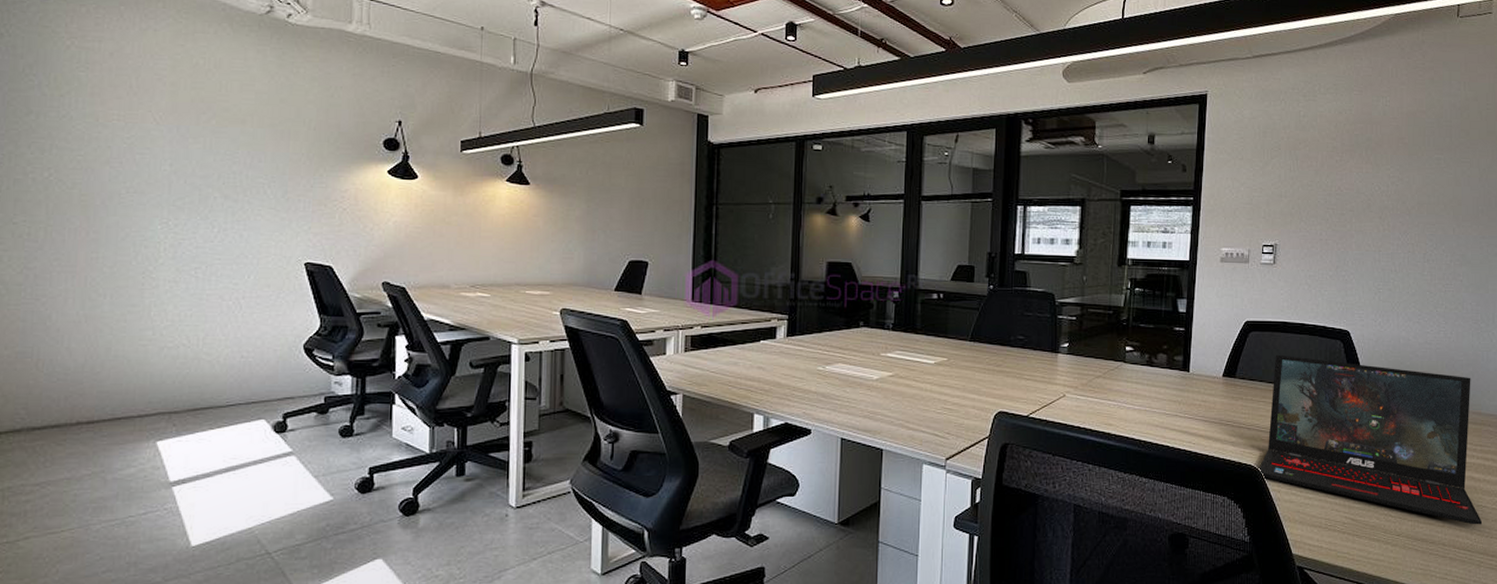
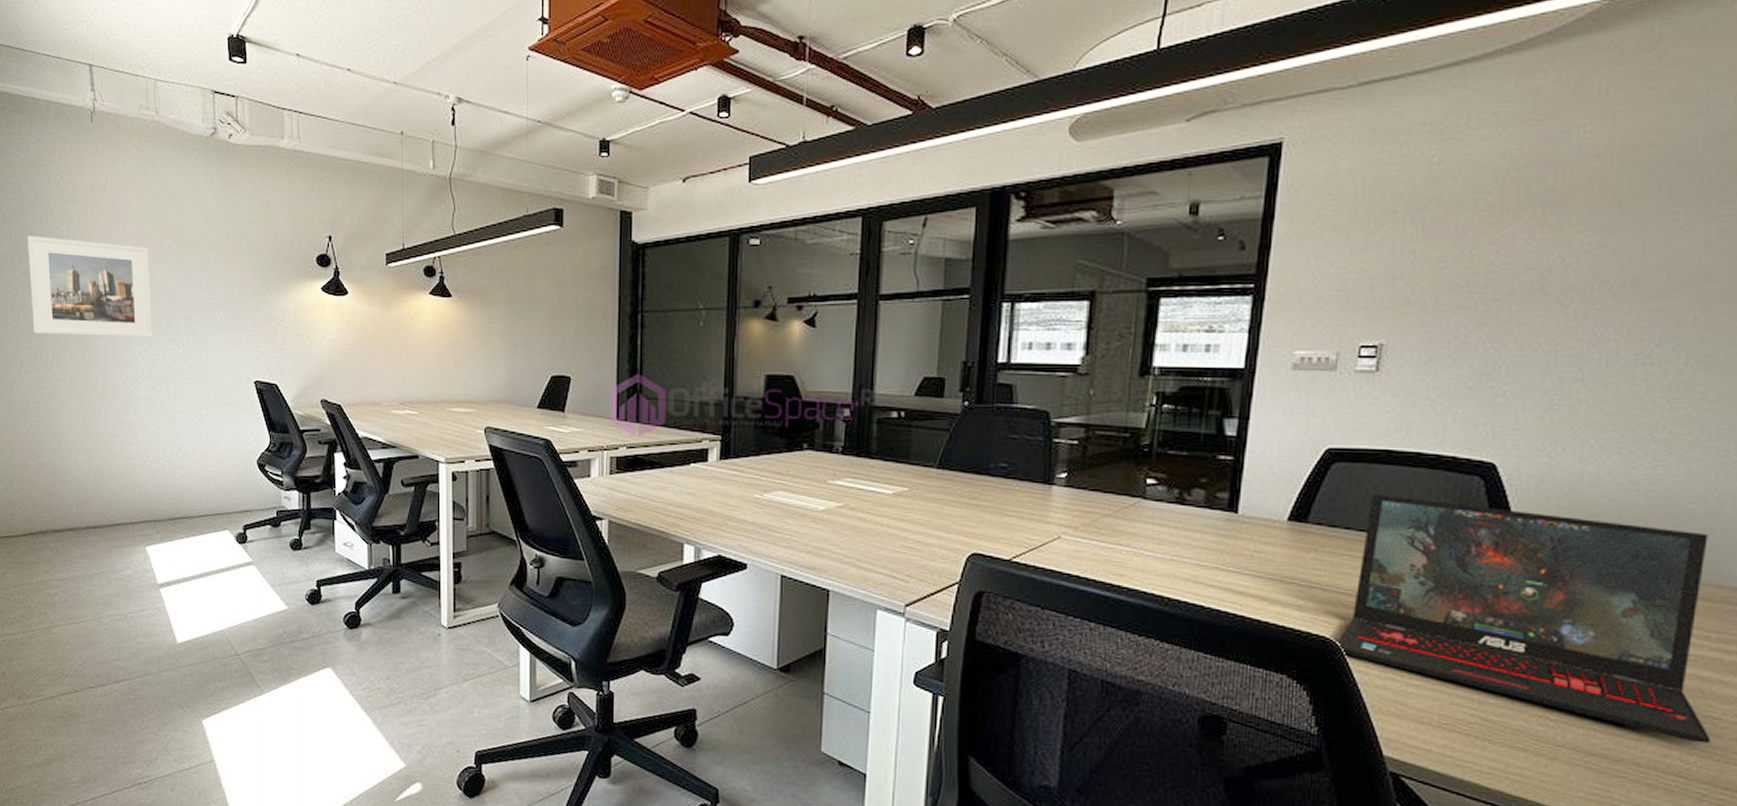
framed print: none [19,101,182,216] -> present [27,236,153,337]

